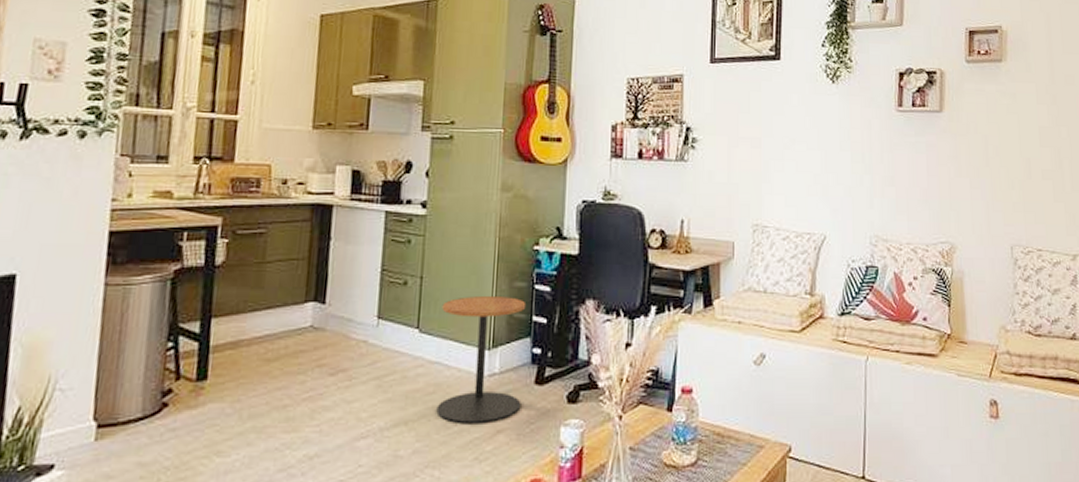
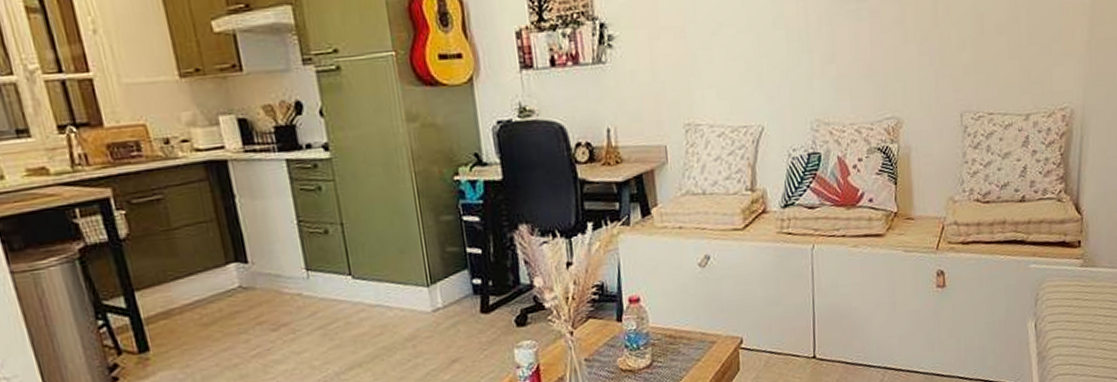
side table: present [436,296,527,424] -> none [370,231,471,359]

